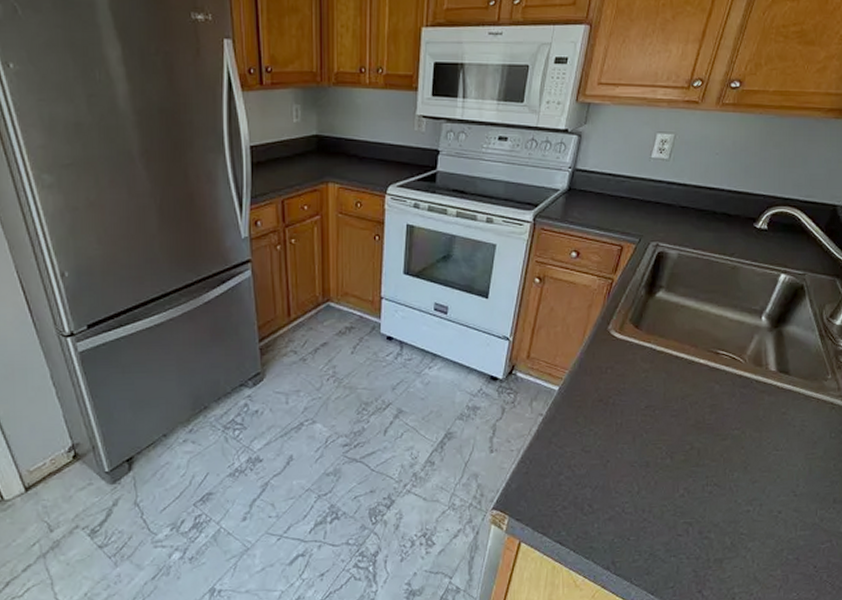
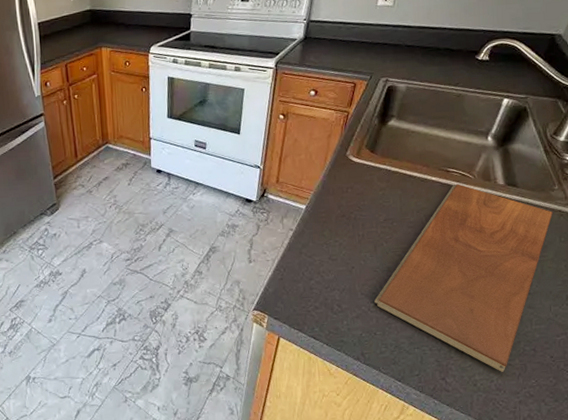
chopping board: none [630,368,824,585] -> present [374,184,553,373]

